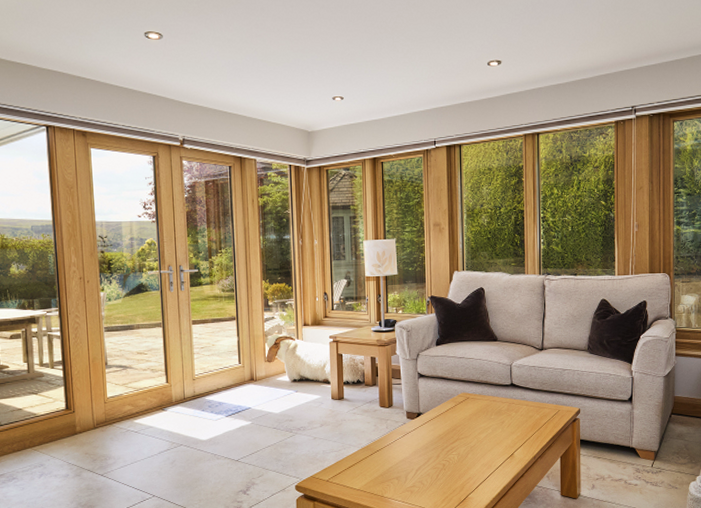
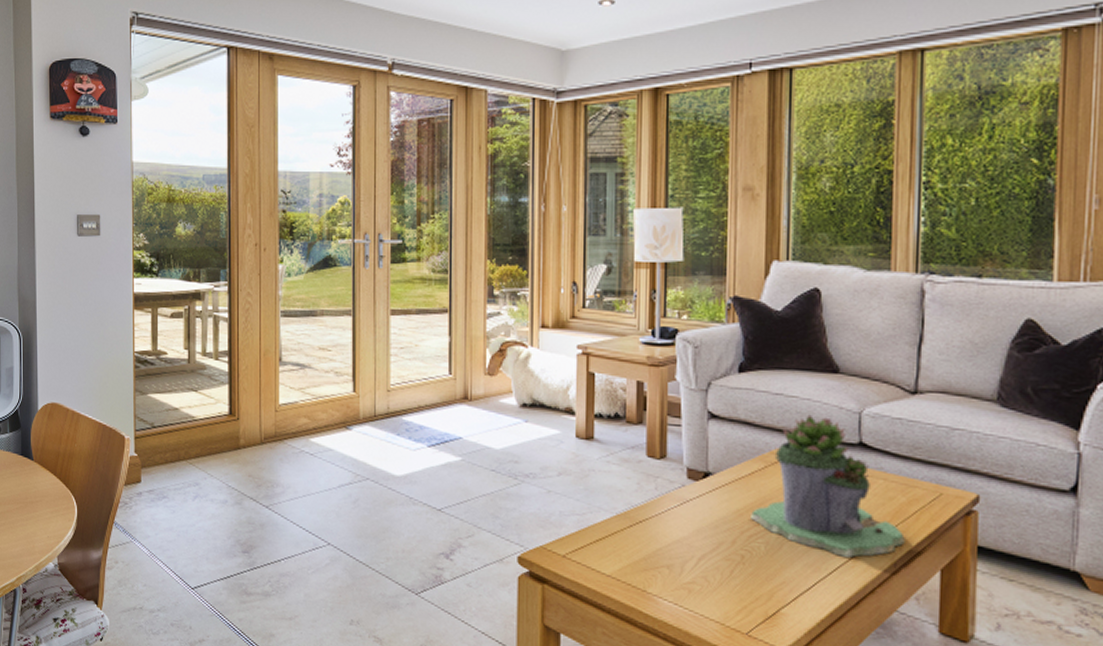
succulent planter: none [448,369,540,458] -> present [751,414,905,559]

